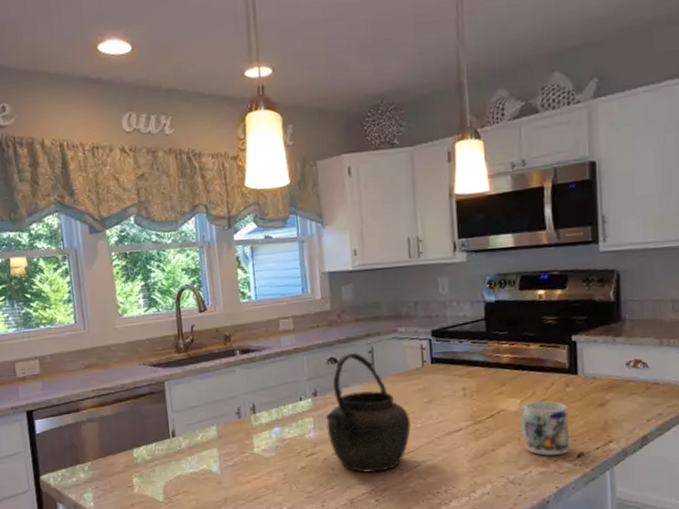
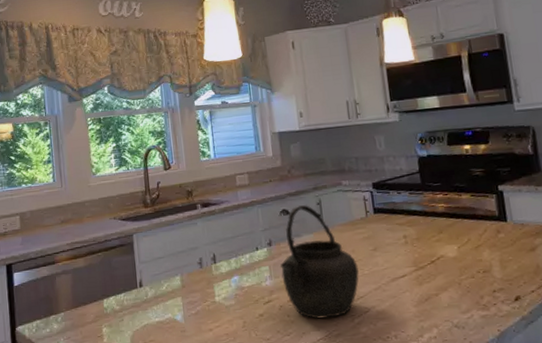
mug: present [519,401,570,456] -> none [457,247,507,299]

